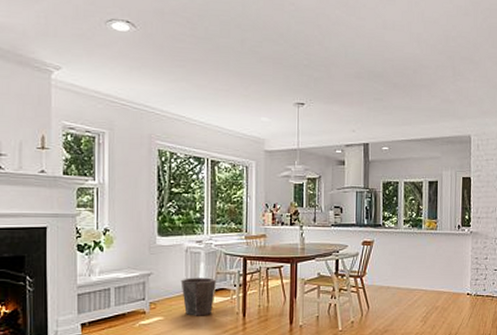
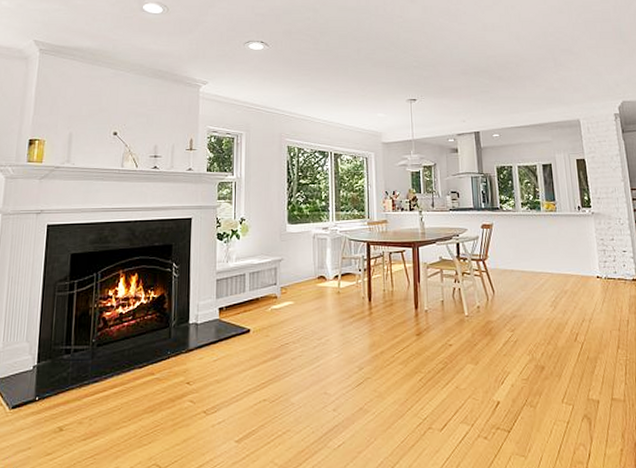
waste bin: present [181,278,216,316] -> none [309,263,342,301]

